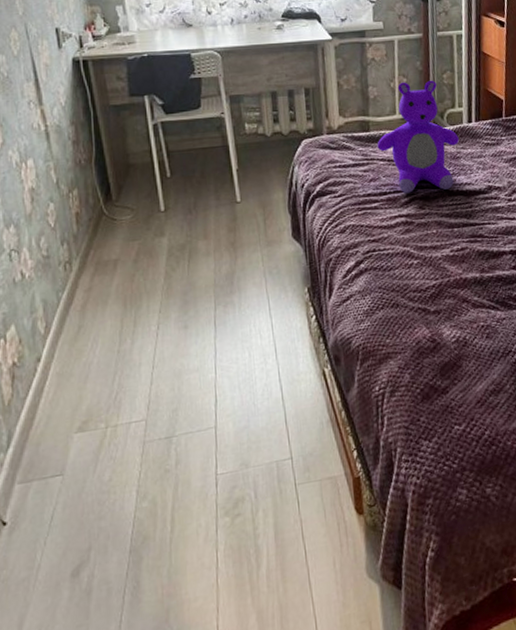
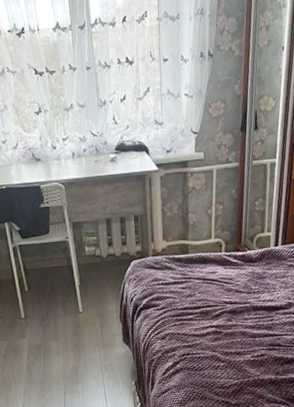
stuffed bear: present [377,80,459,194] -> none [194,207,265,308]

